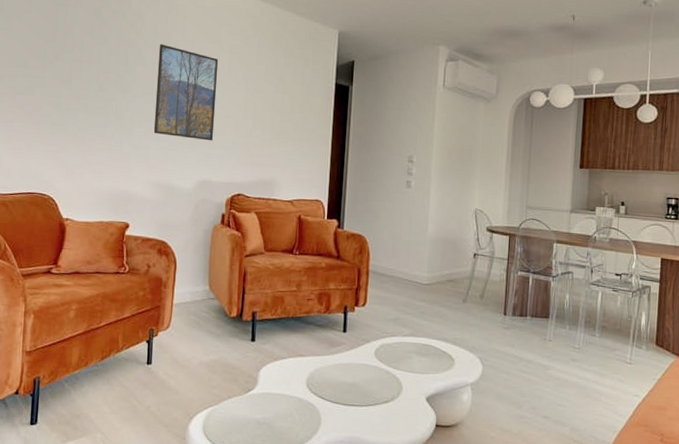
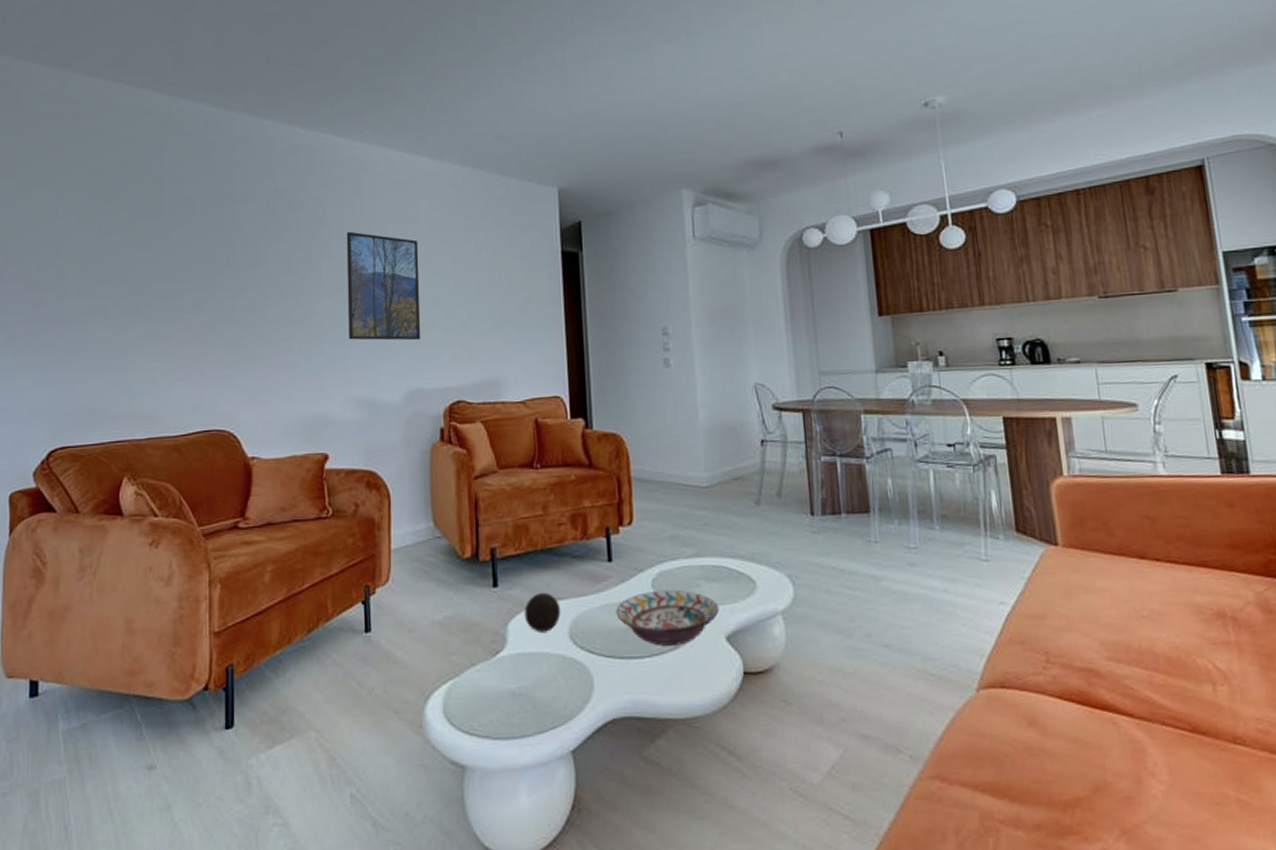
decorative ball: none [273,349,302,379] -> present [524,592,561,632]
decorative bowl: none [344,358,424,400] -> present [616,589,719,646]

